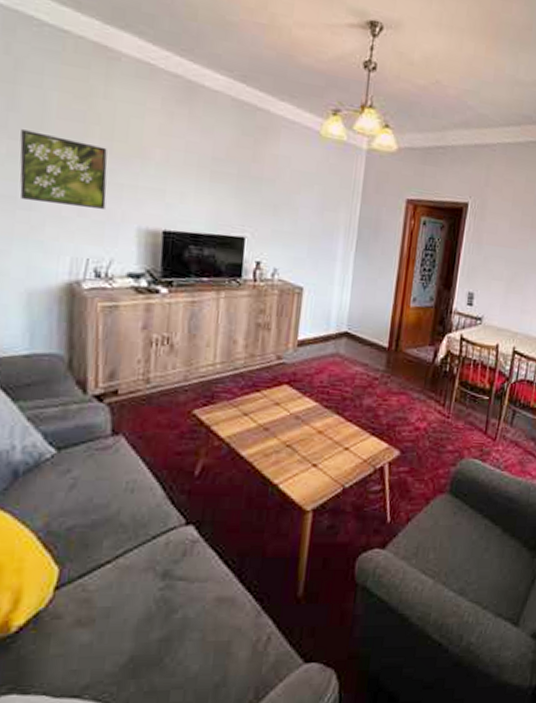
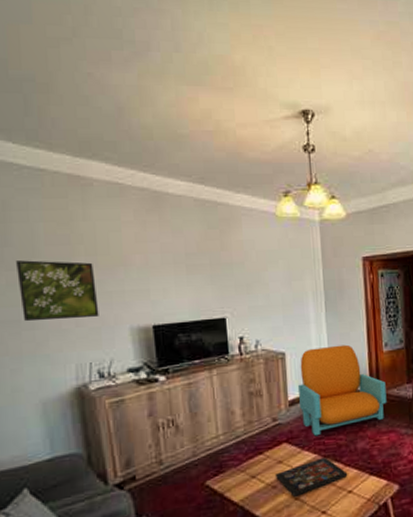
decorative tray: none [269,408,348,443] -> present [274,457,348,497]
armchair: none [309,288,406,384] -> present [298,344,387,437]

